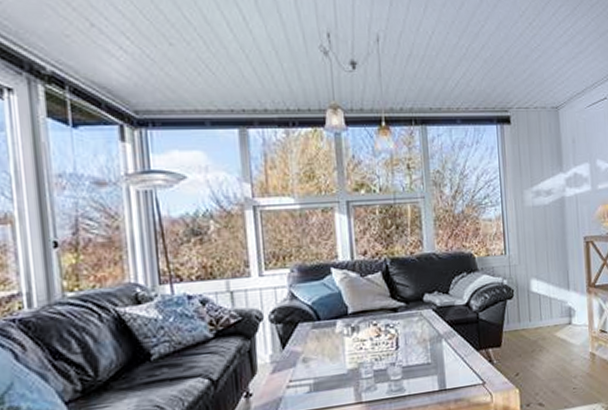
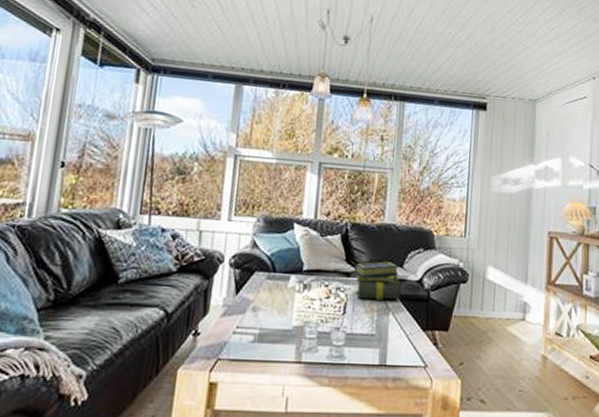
stack of books: none [399,290,452,332] -> present [353,261,402,300]

